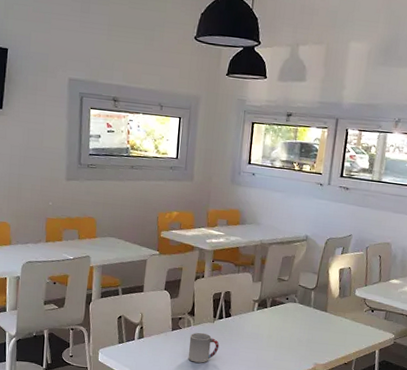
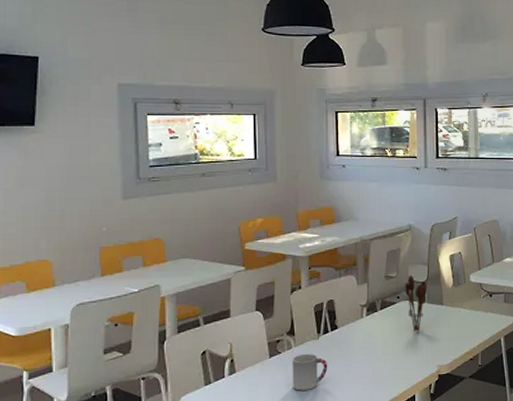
utensil holder: none [293,281,316,332] -> present [404,275,428,332]

